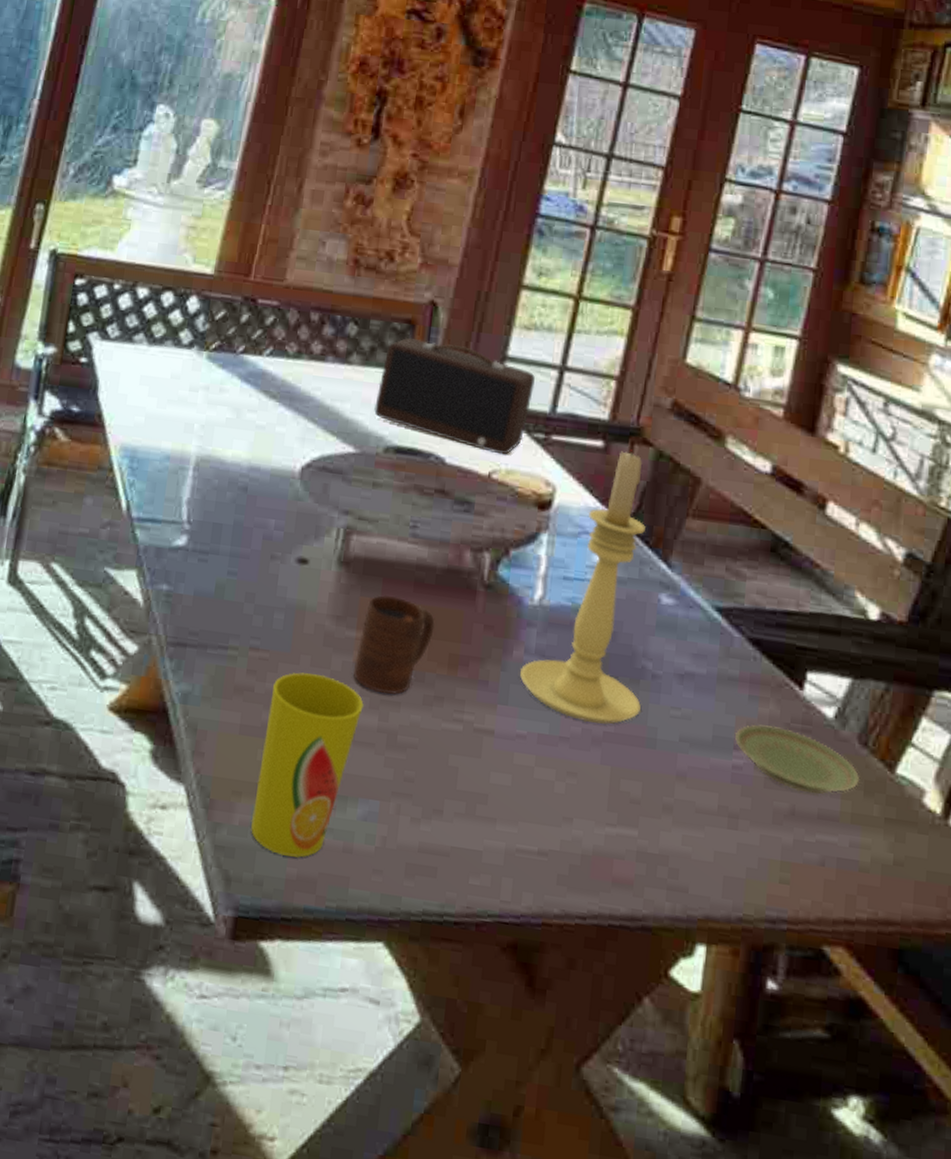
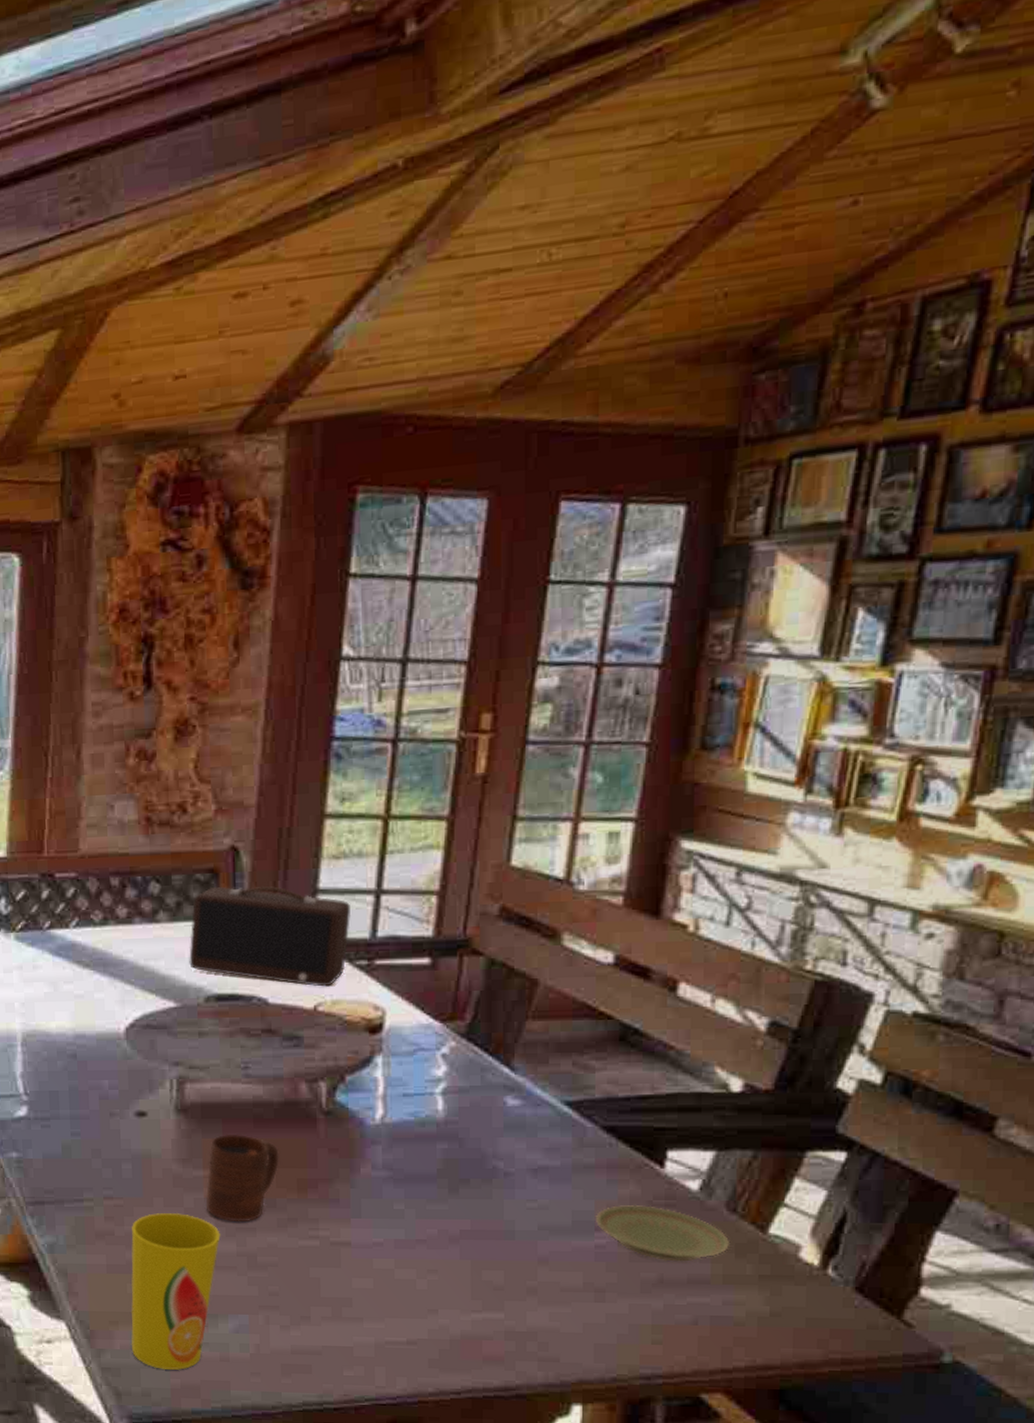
candle holder: present [519,449,645,725] -> none [369,962,495,1224]

